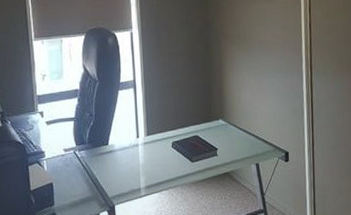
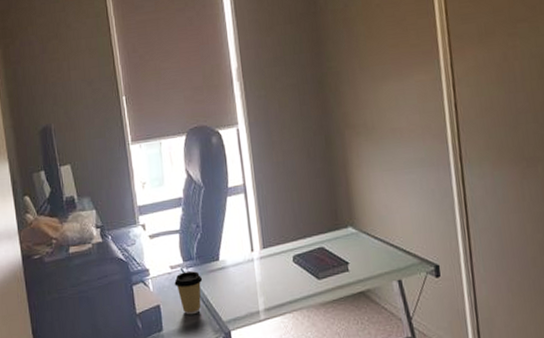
coffee cup: none [67,154,93,192] -> present [174,271,203,315]

